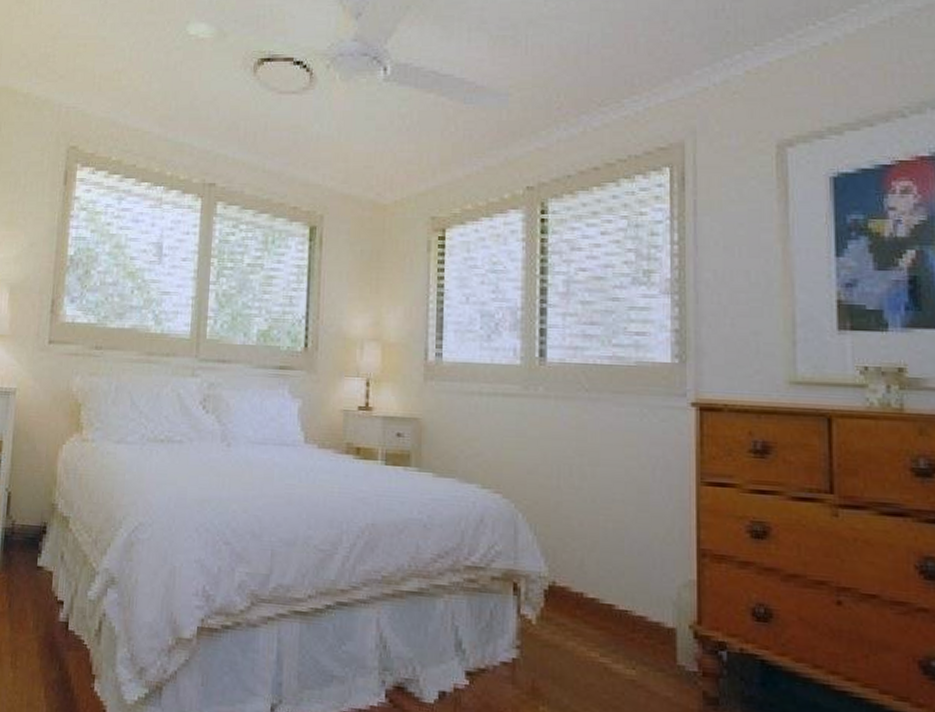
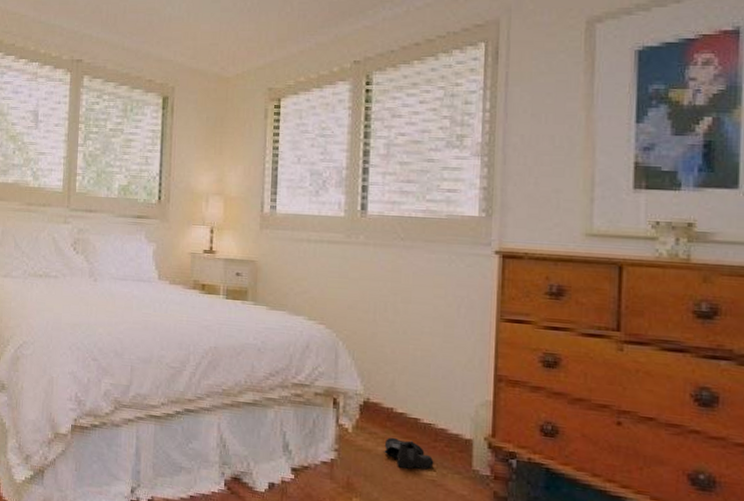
boots: none [574,628,633,669] -> present [384,437,434,471]

